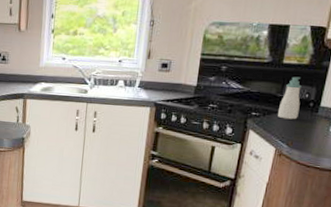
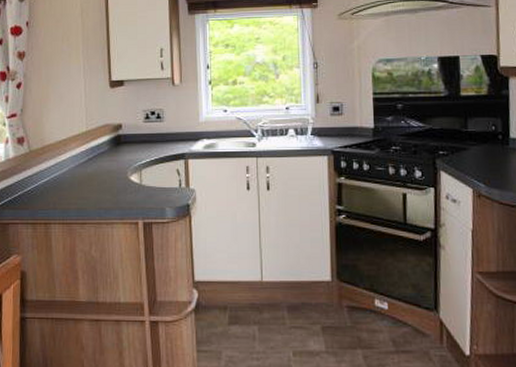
soap bottle: present [278,76,302,120] -> none [466,109,489,156]

